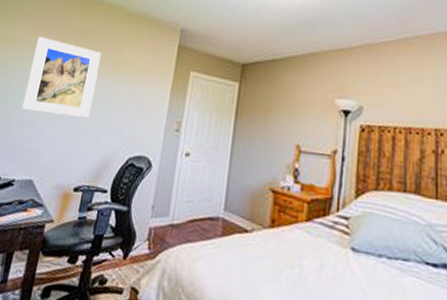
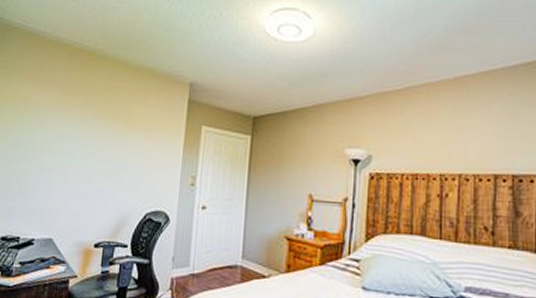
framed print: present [21,36,102,119] -> none [33,94,111,177]

